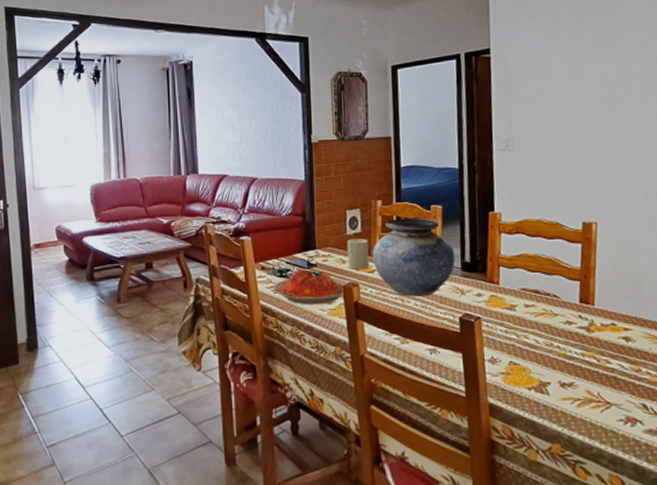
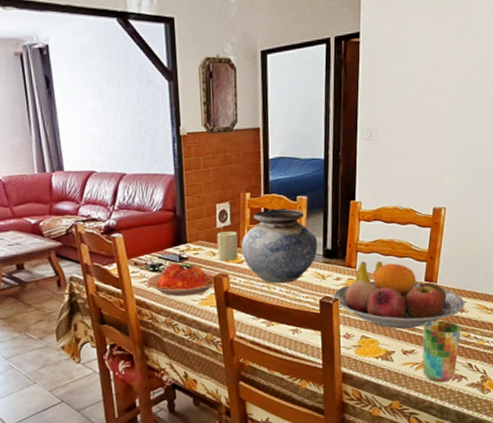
fruit bowl: none [474,277,631,357] -> present [332,260,465,329]
cup: none [582,349,629,425] -> present [422,320,461,382]

